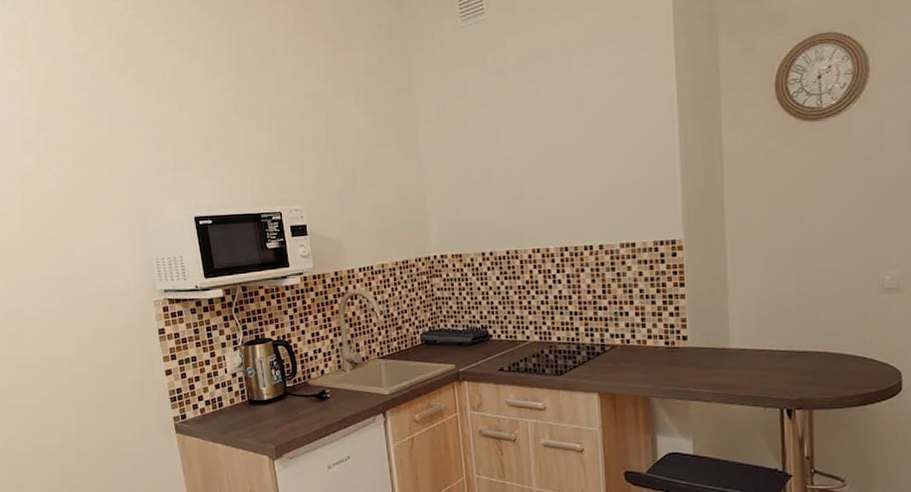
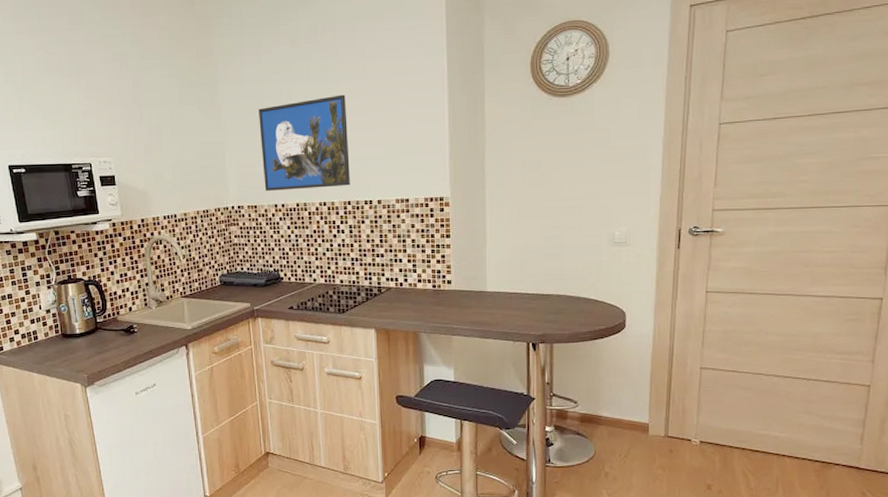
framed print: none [463,127,567,238] -> present [259,94,350,191]

